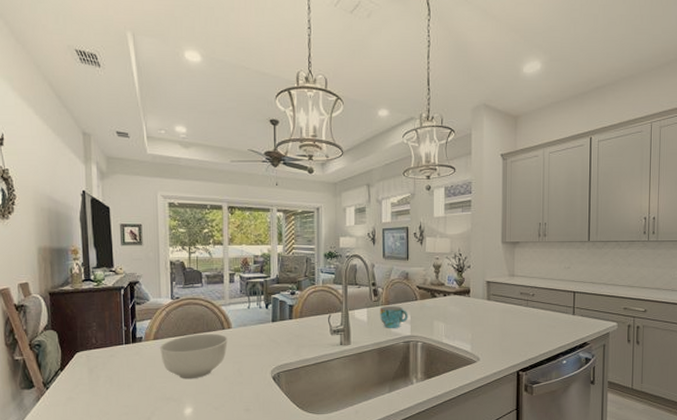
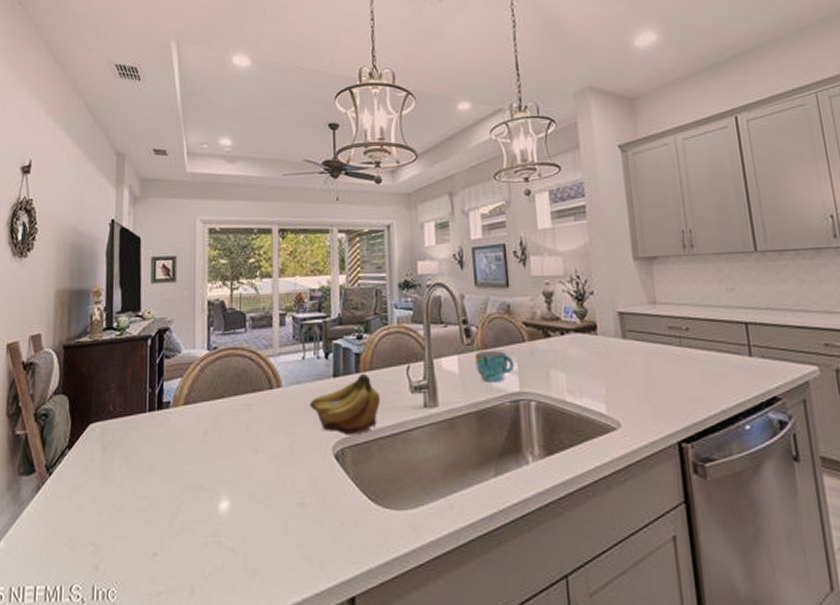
bowl: present [159,333,228,379] -> none [190,394,276,460]
fruit: none [253,319,307,364] -> present [309,373,380,435]

